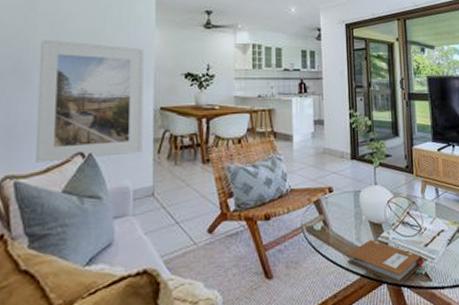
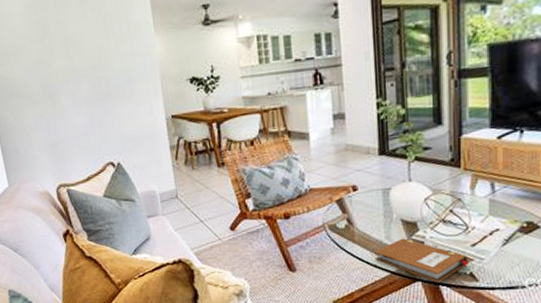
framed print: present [36,39,144,163] -> none [59,57,162,173]

